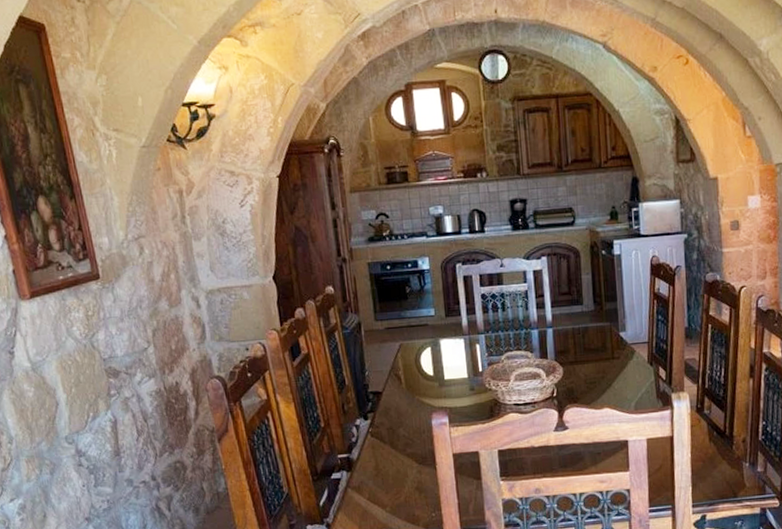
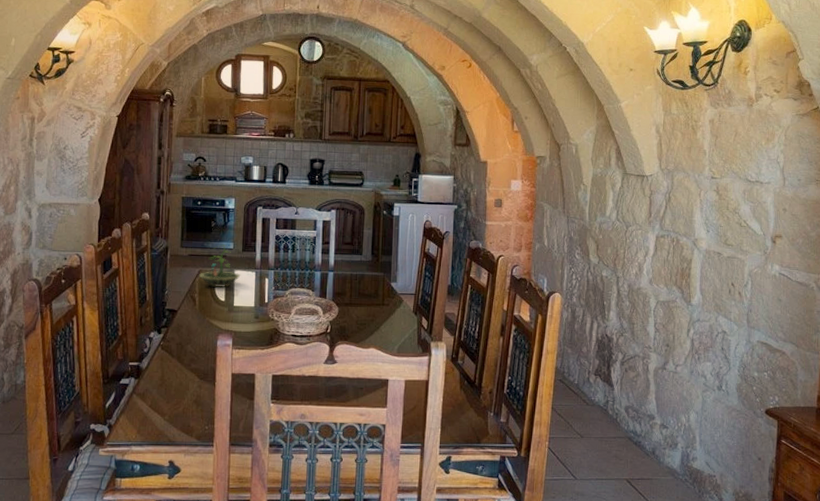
terrarium: none [400,311,448,361] -> present [198,244,241,287]

